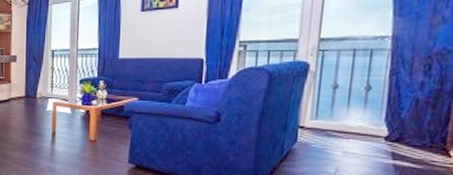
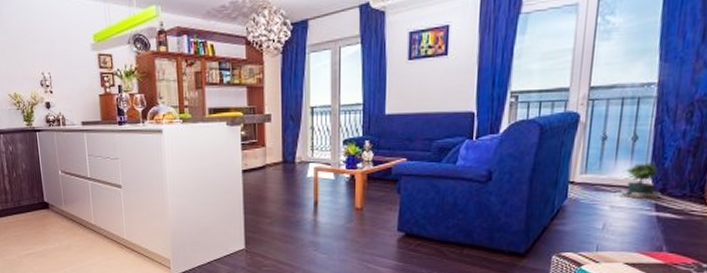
potted plant: none [354,111,399,147] -> present [621,162,662,199]

